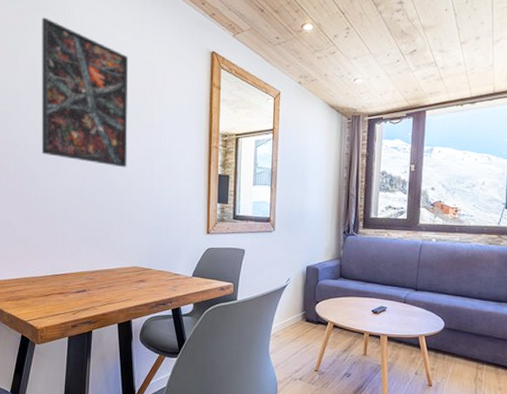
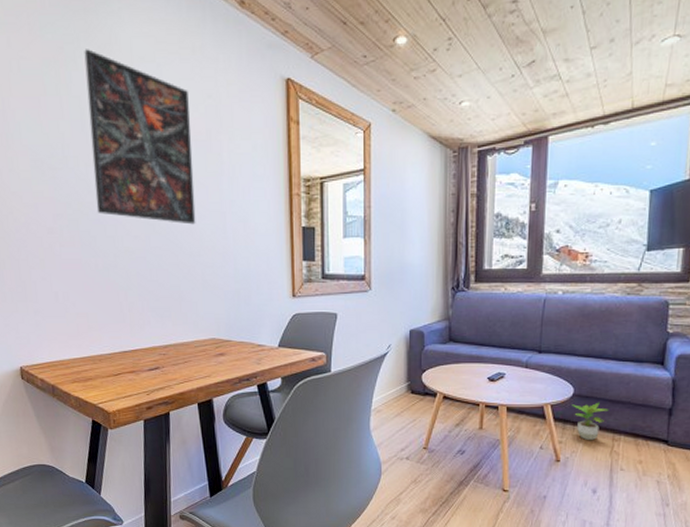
potted plant: none [442,335,474,369] -> present [572,402,609,441]

